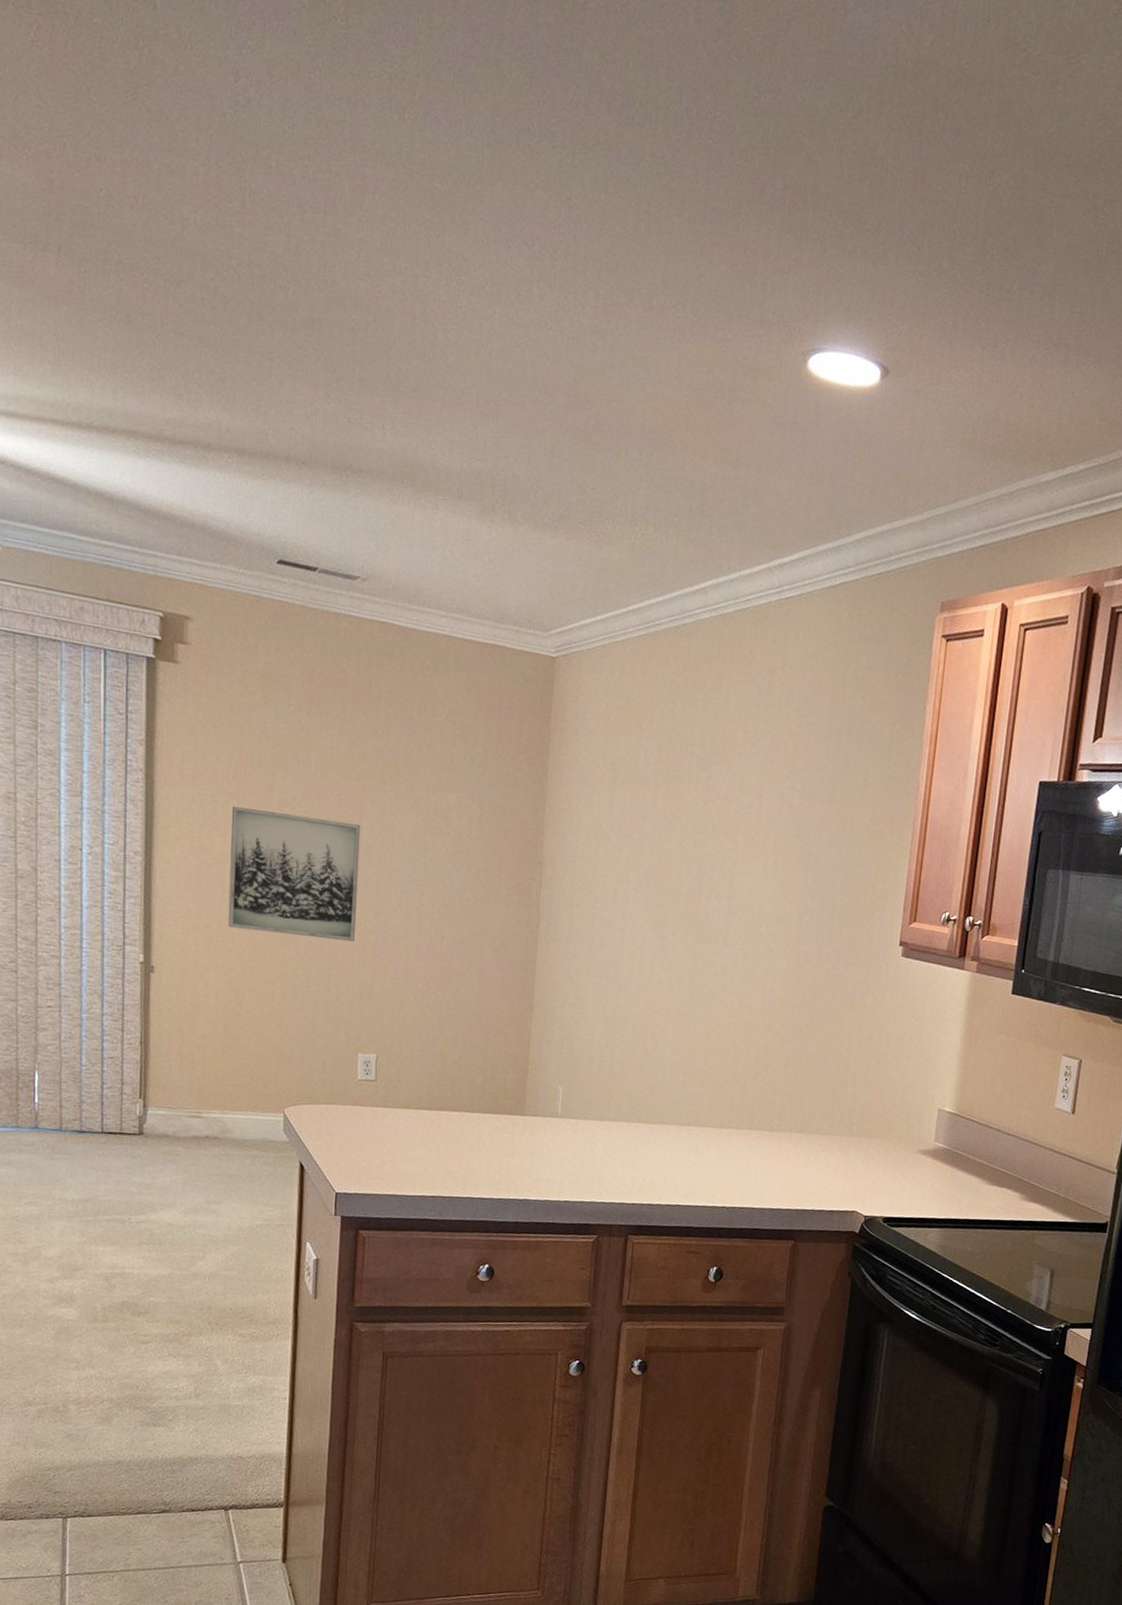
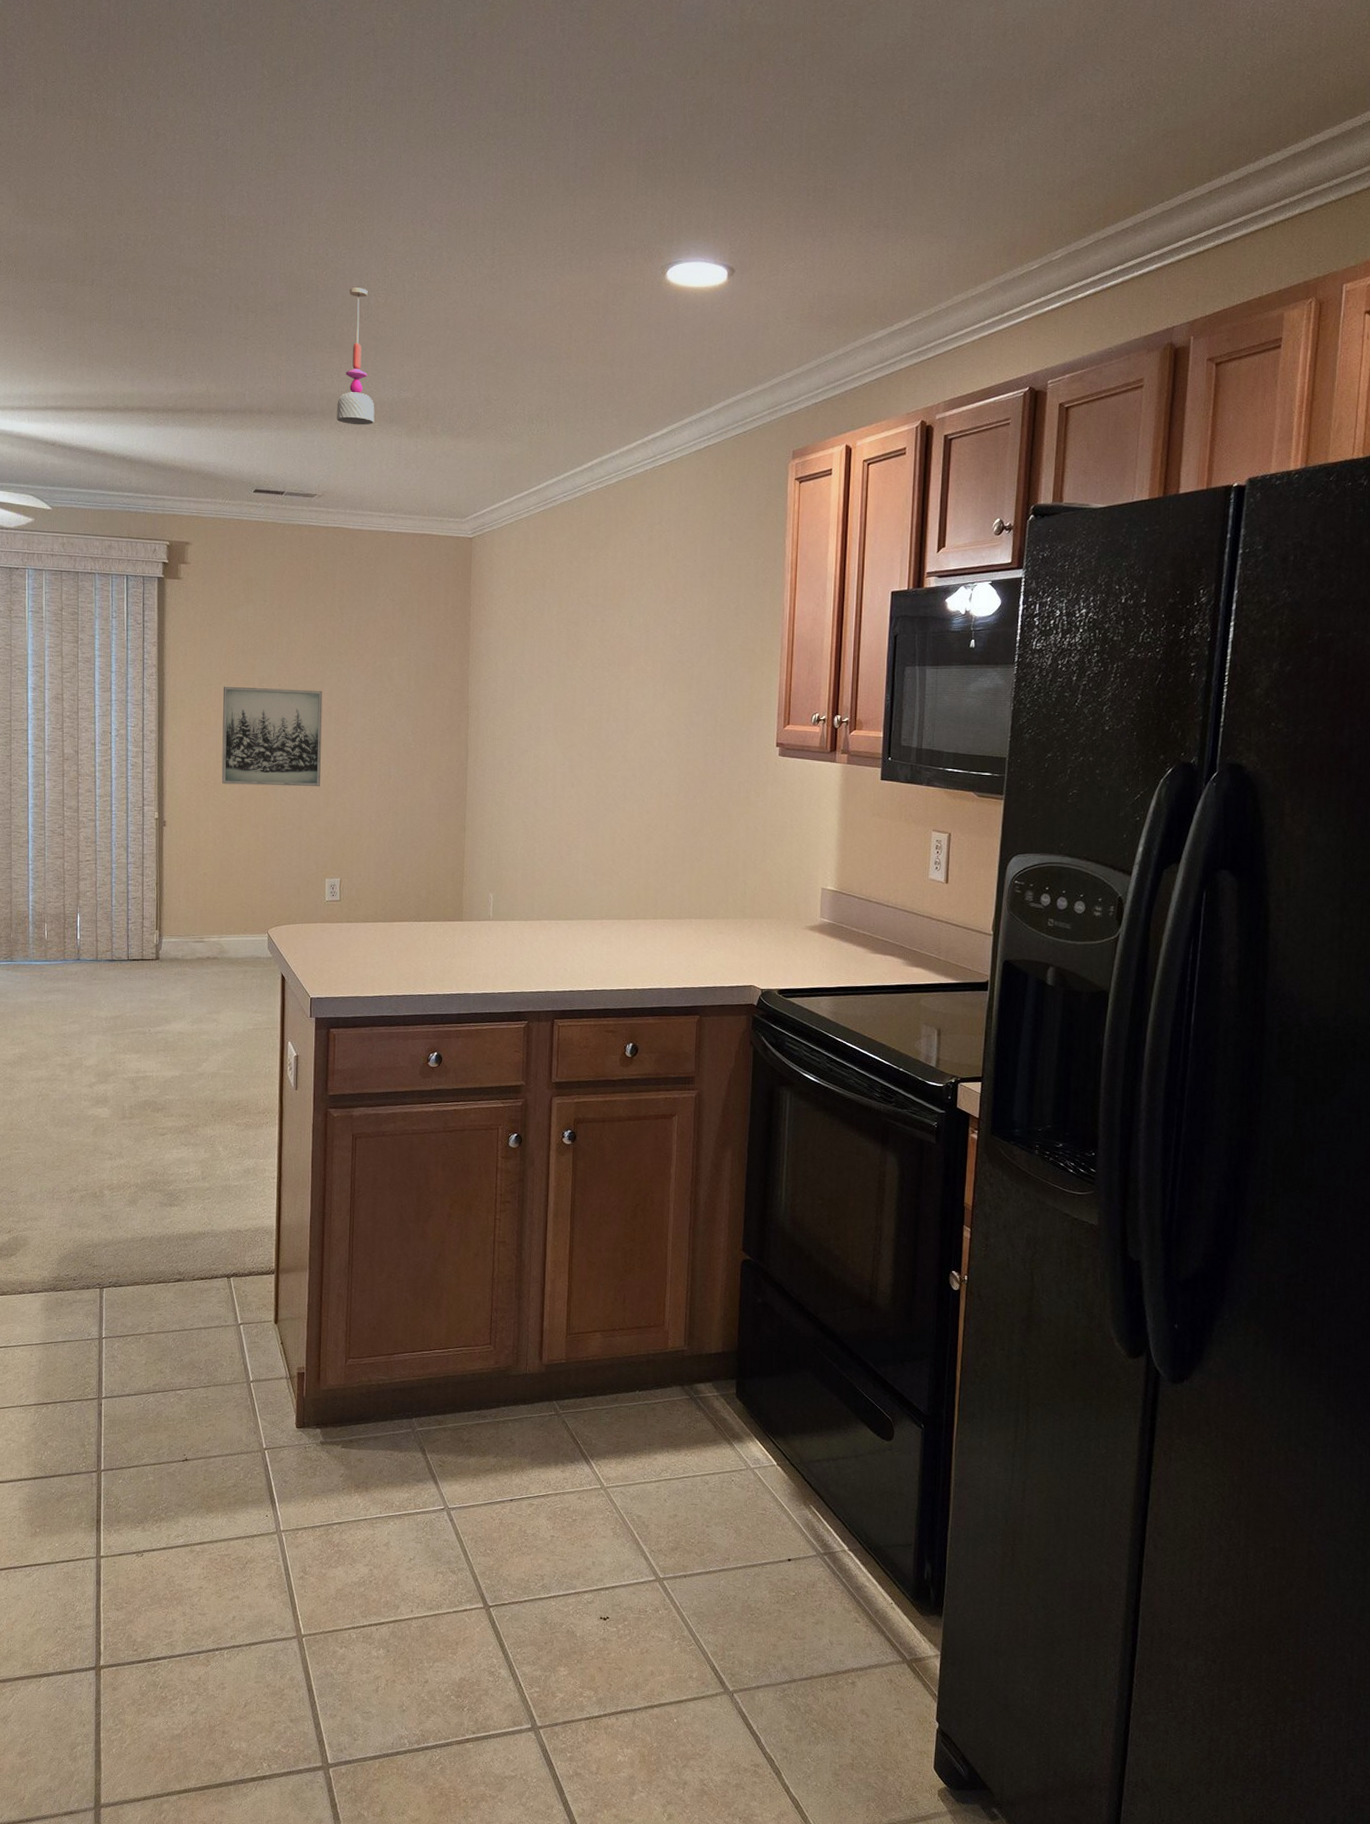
pendant light: none [388,314,439,497] -> present [337,287,375,425]

